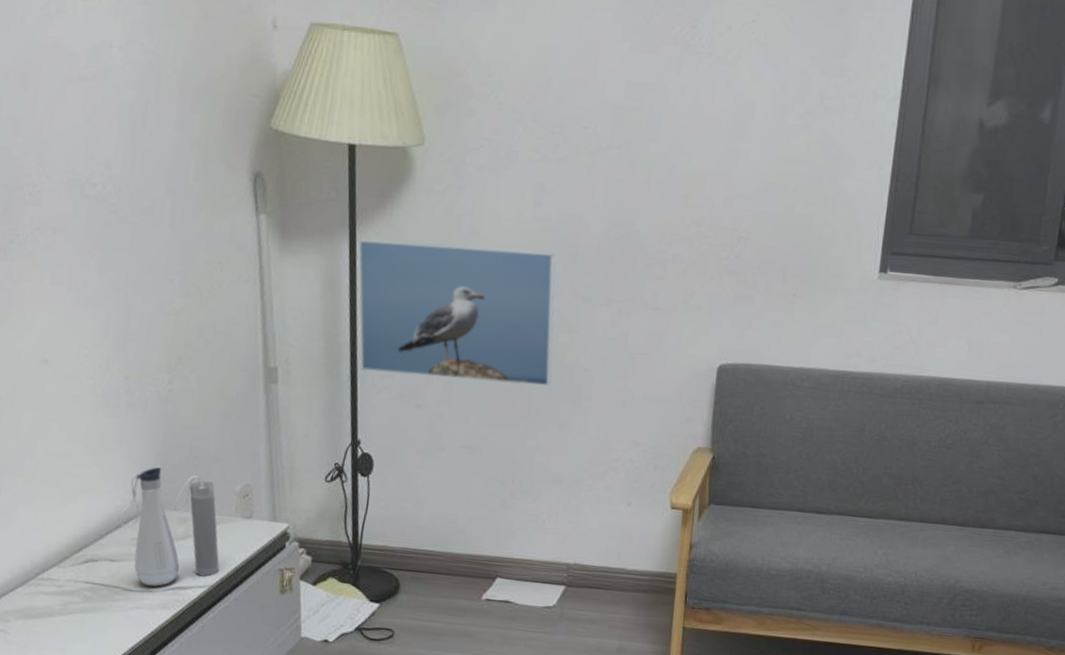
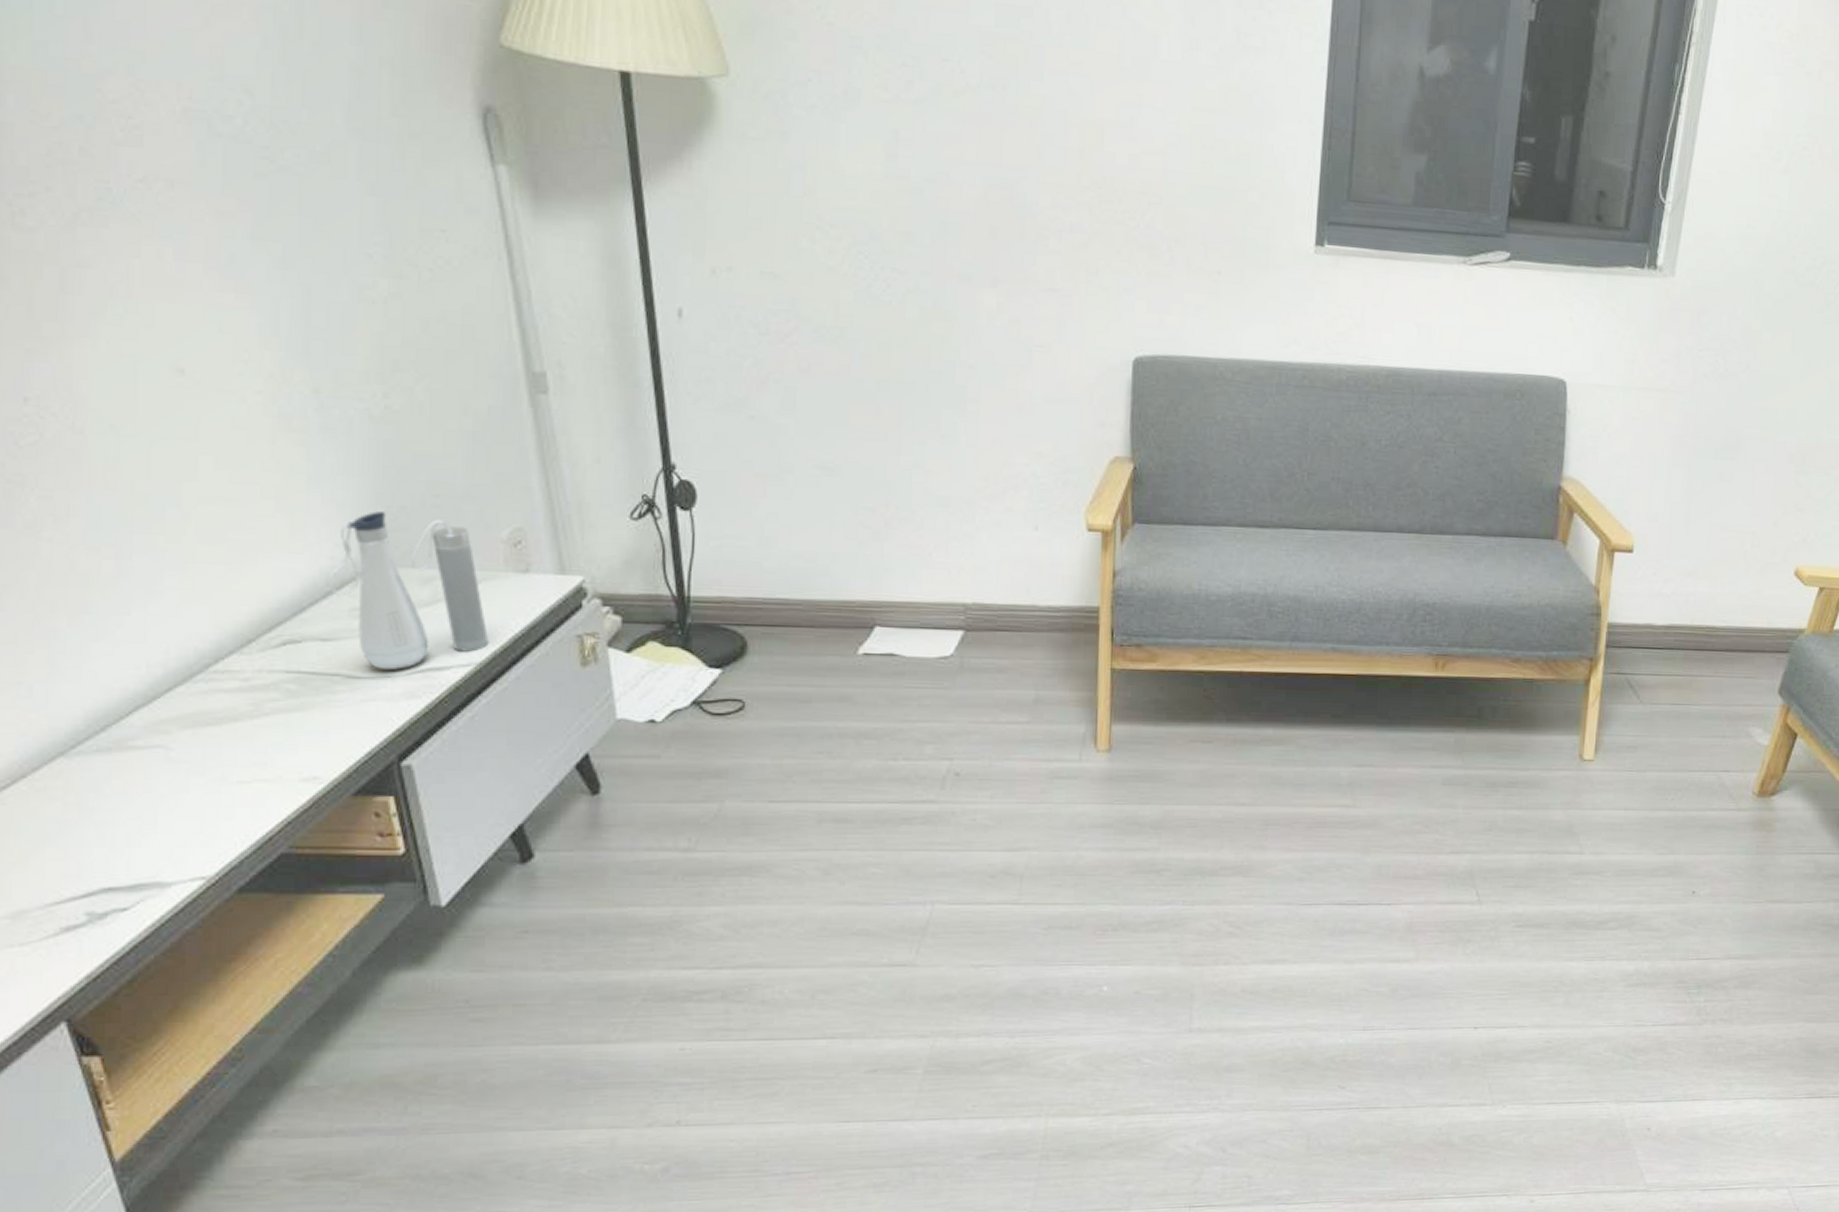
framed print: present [358,238,555,387] -> none [648,199,927,389]

